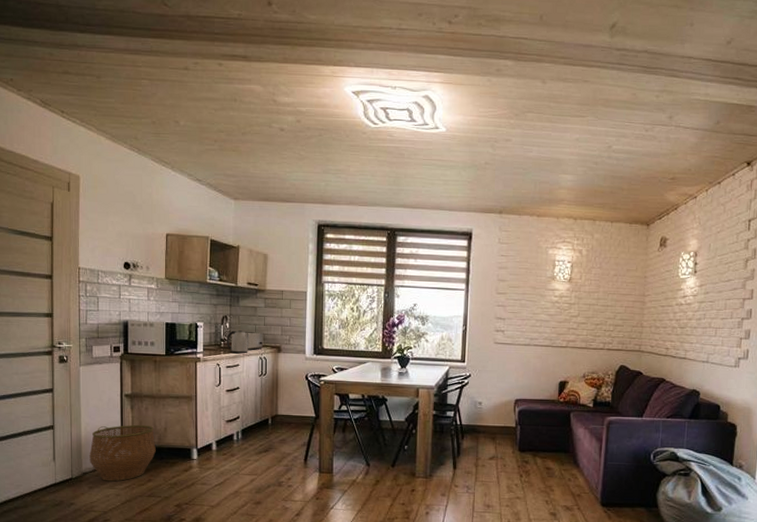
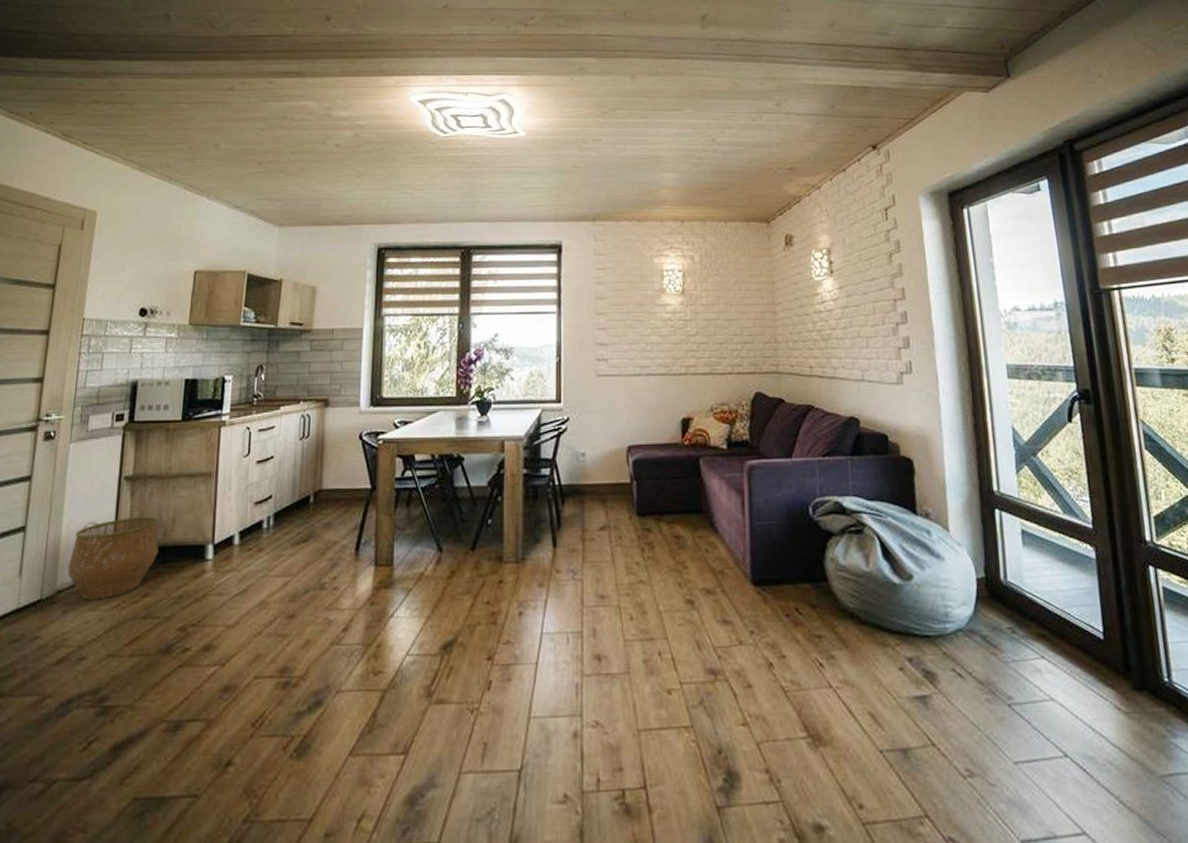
kettle: present [226,330,248,354] -> none [260,382,288,412]
toaster: present [232,331,264,351] -> none [267,382,308,408]

